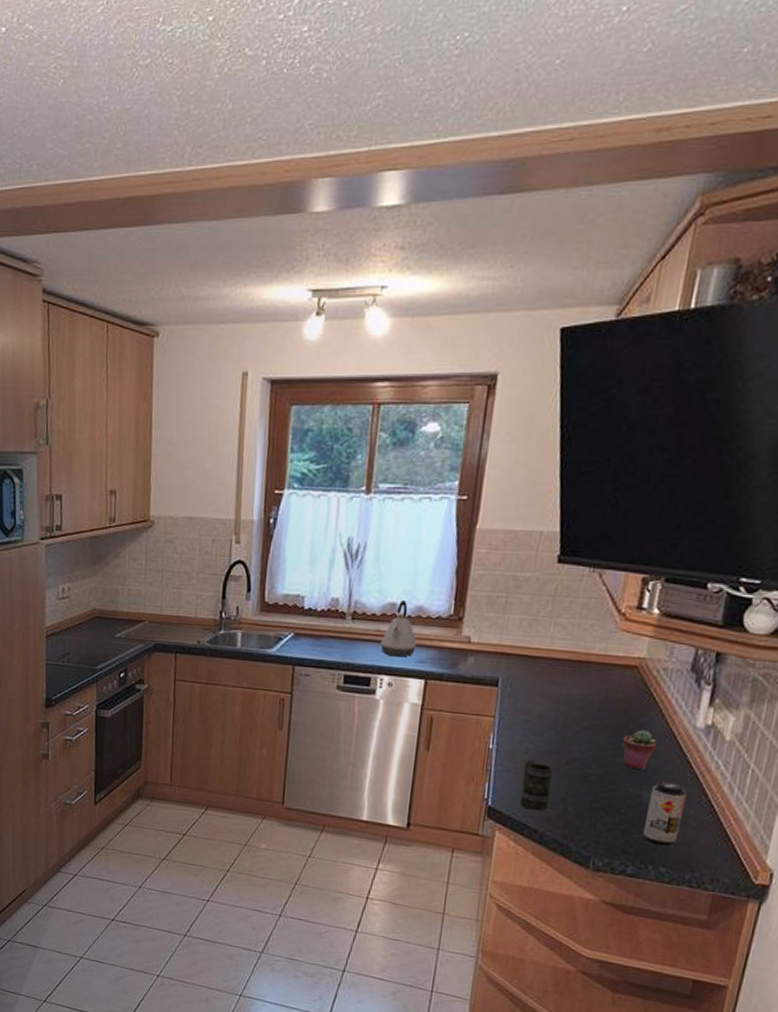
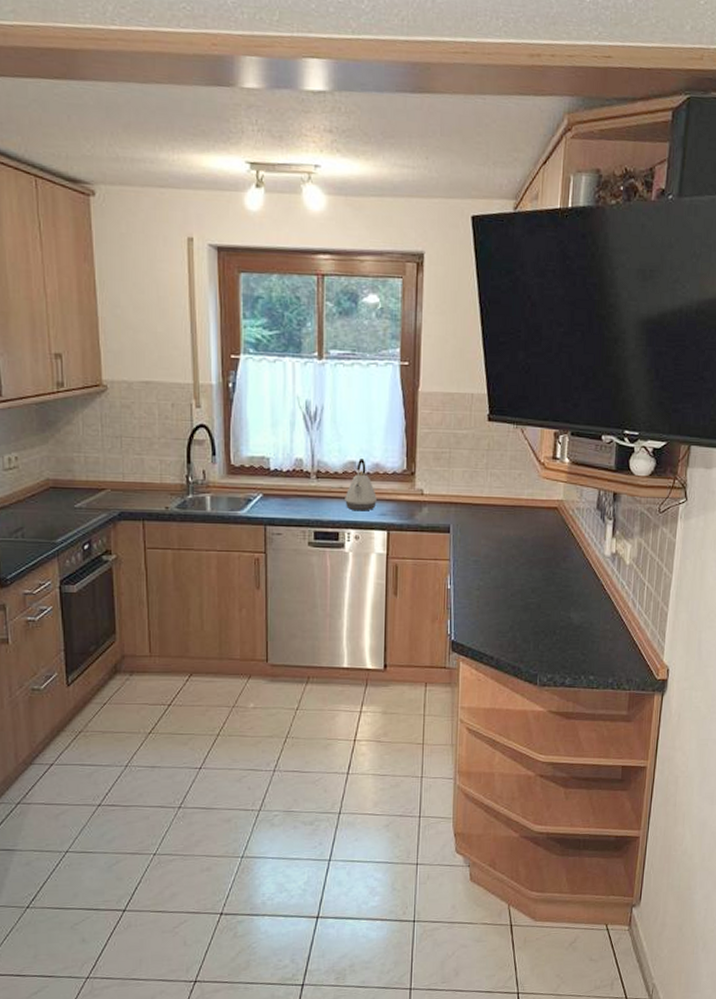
mug: present [519,759,553,811] -> none [477,595,501,640]
potted succulent: present [622,729,657,769] -> none [552,561,578,595]
beverage can: present [642,780,687,846] -> none [574,602,603,657]

